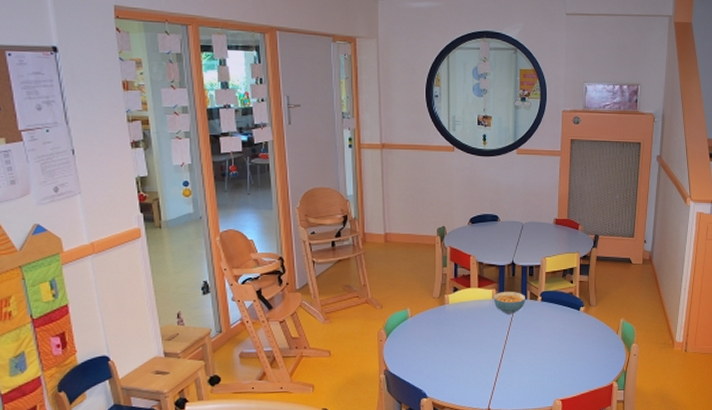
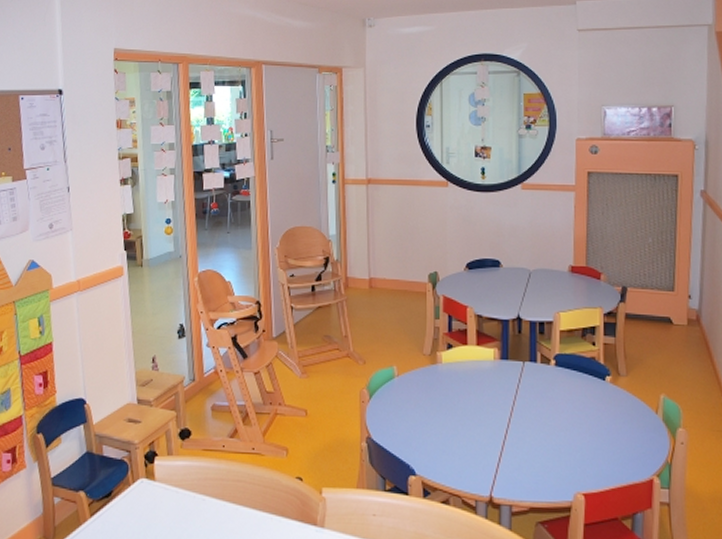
cereal bowl: present [493,291,525,314] -> none [495,351,535,379]

